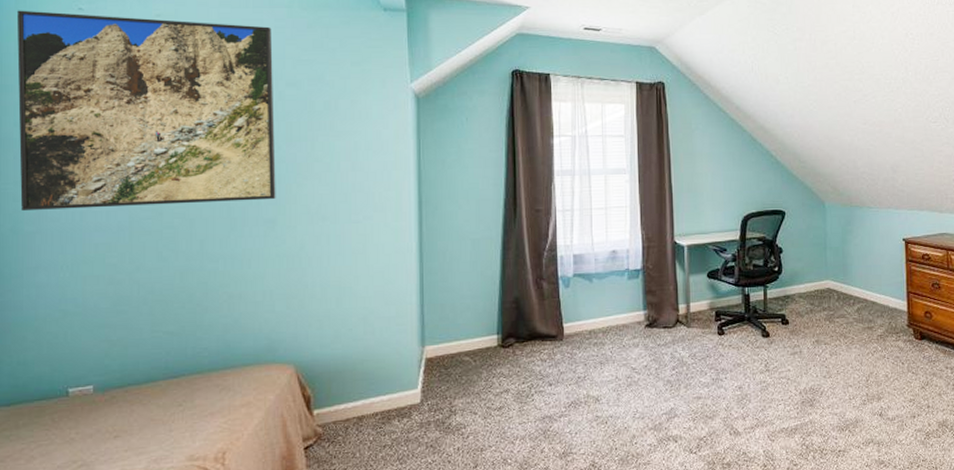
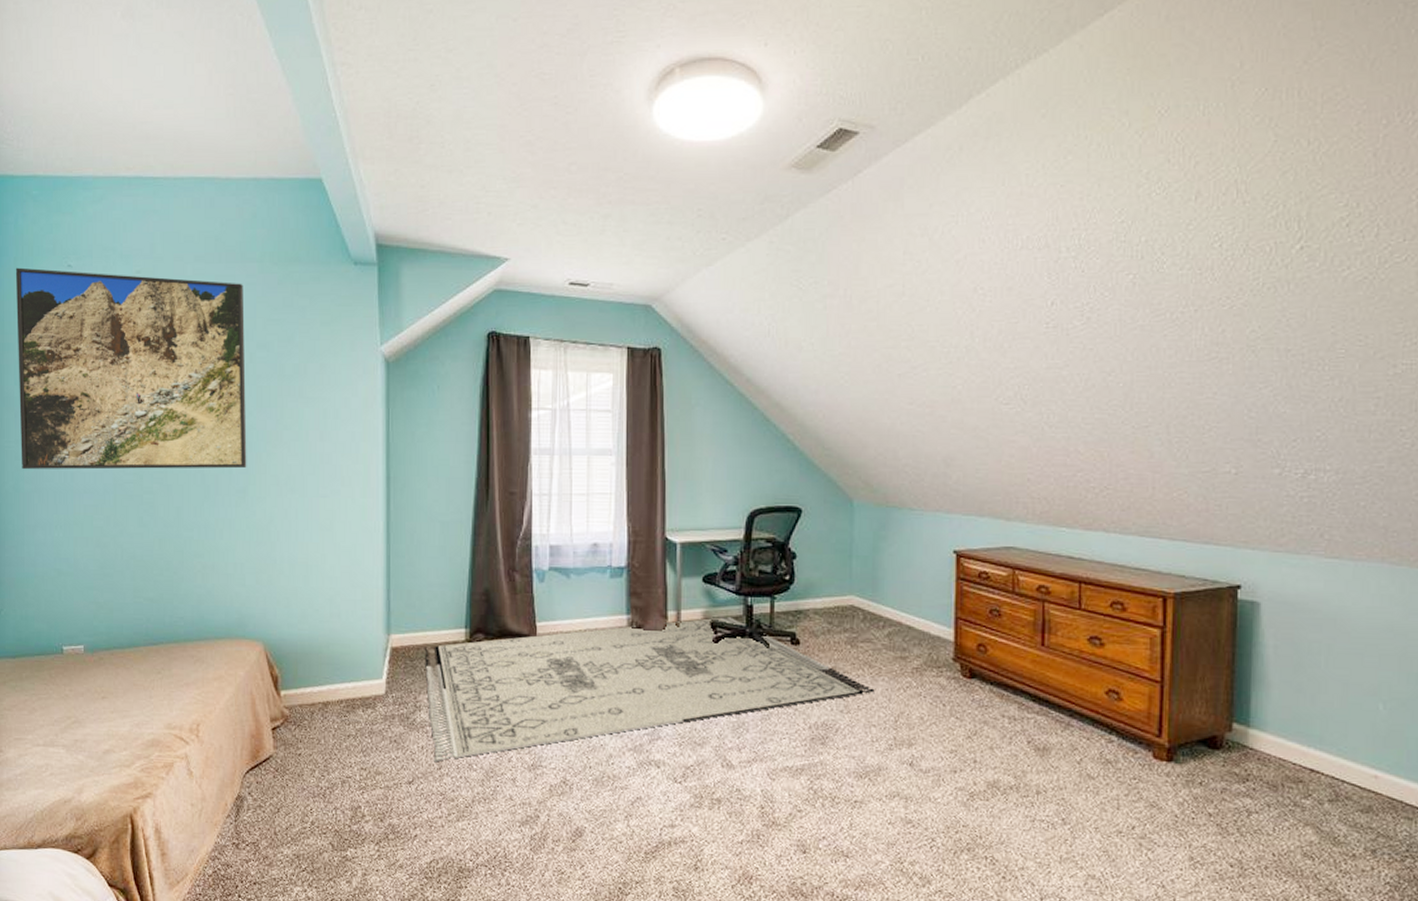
rug: none [458,306,850,462] -> present [424,617,875,763]

